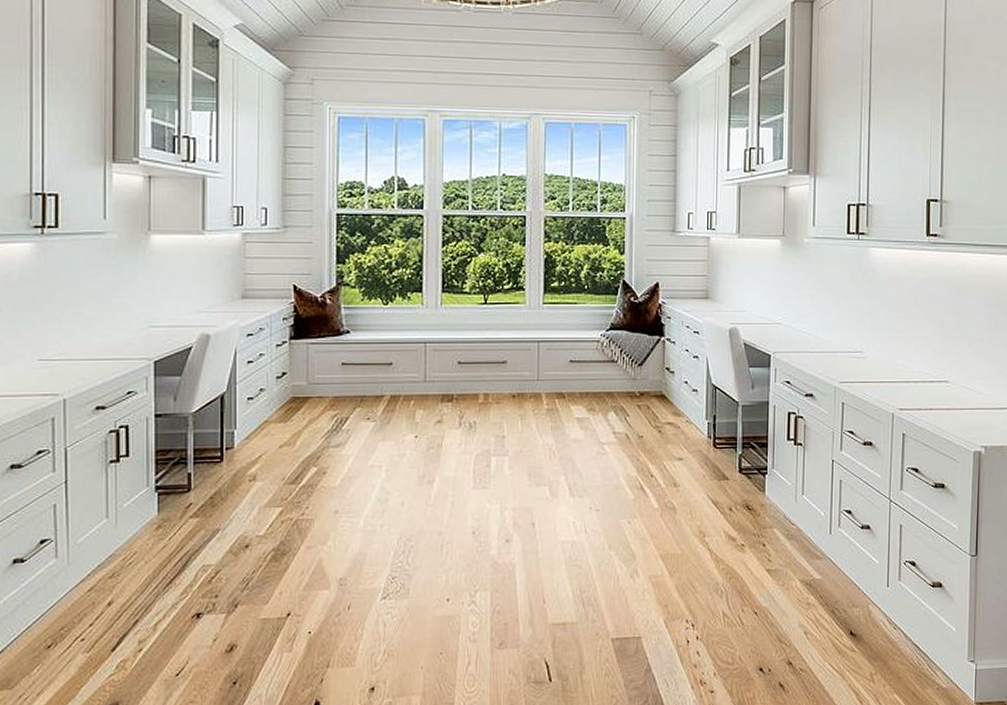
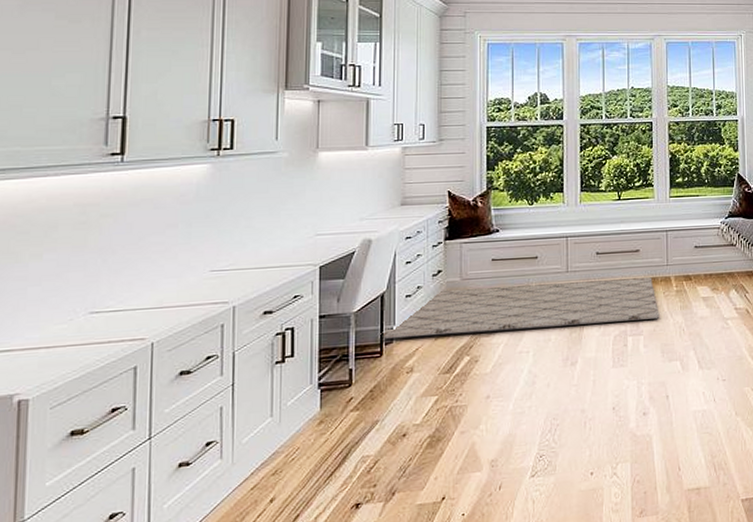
rug: none [220,392,528,443] -> present [380,277,660,339]

